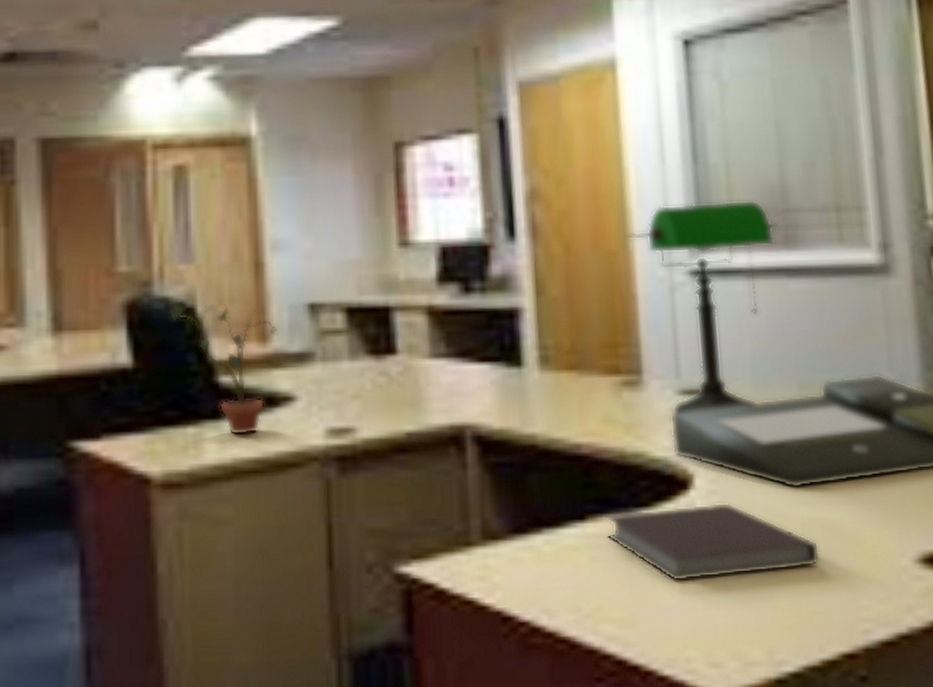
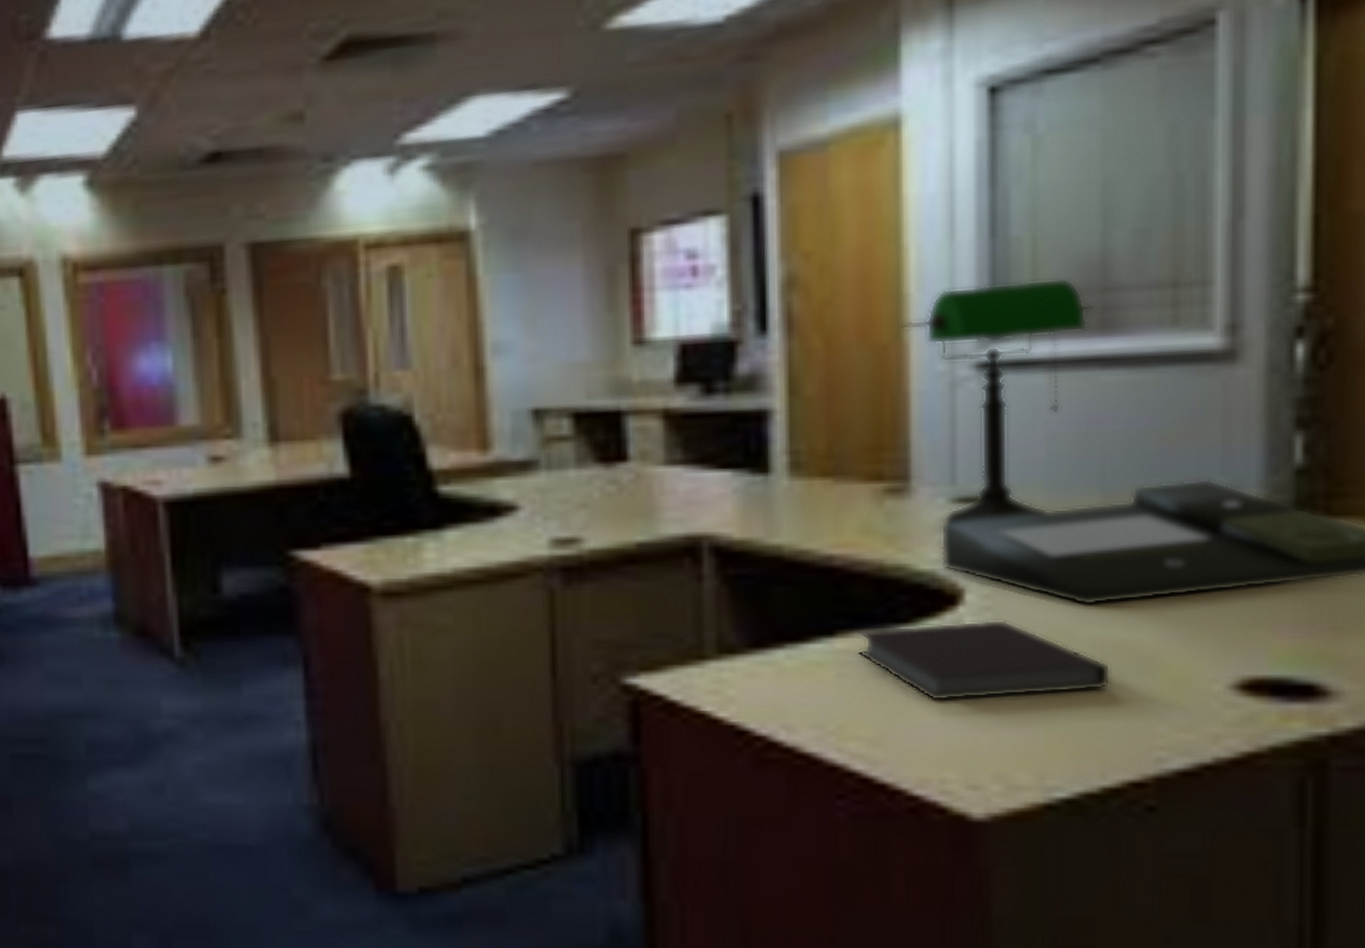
potted plant: present [169,300,278,436] -> none [385,408,499,546]

